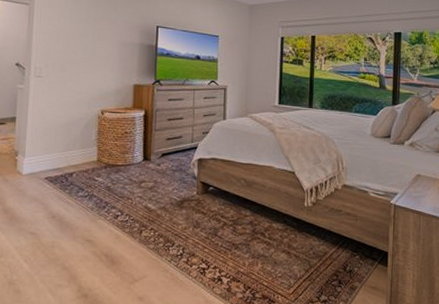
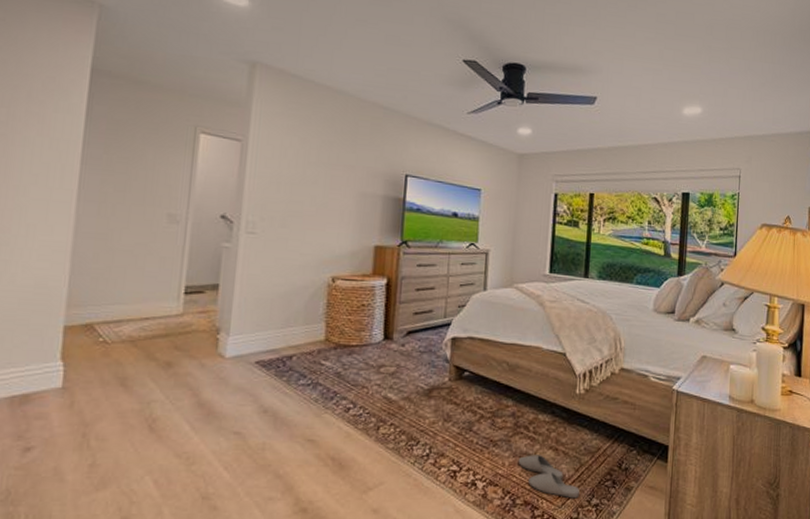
slippers: none [256,257,310,295] -> present [518,455,580,499]

